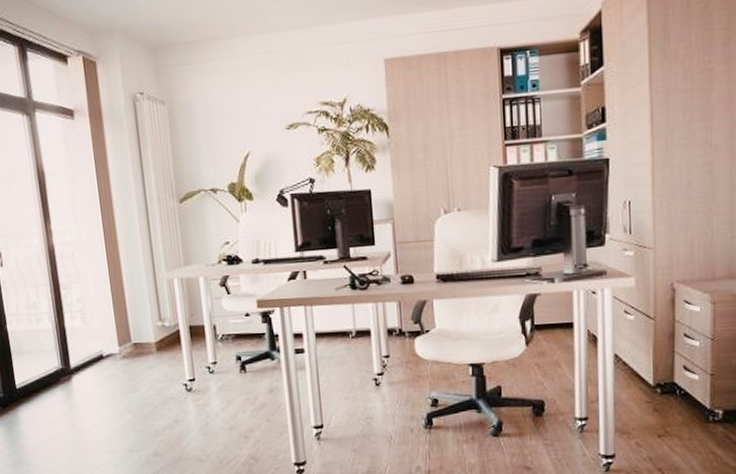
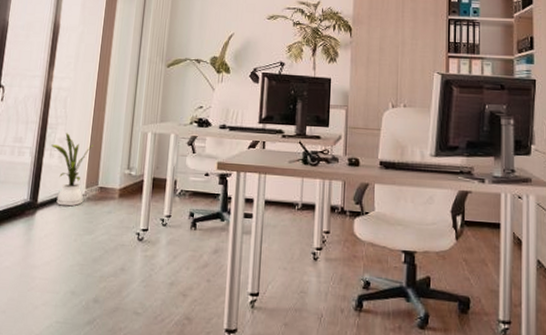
house plant: none [70,291,119,368] -> present [51,133,93,207]

